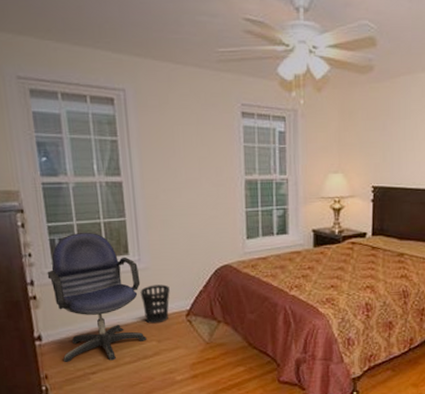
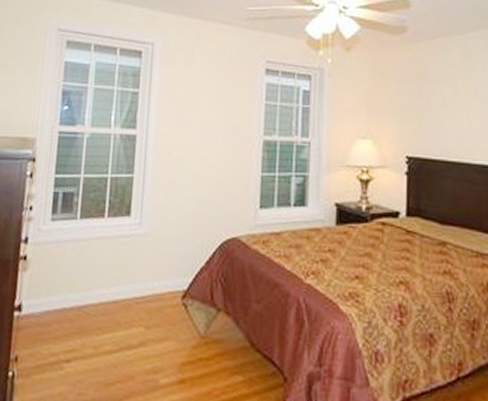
office chair: present [47,233,147,363] -> none [39,187,138,347]
wastebasket: present [140,284,170,324] -> none [135,254,168,304]

